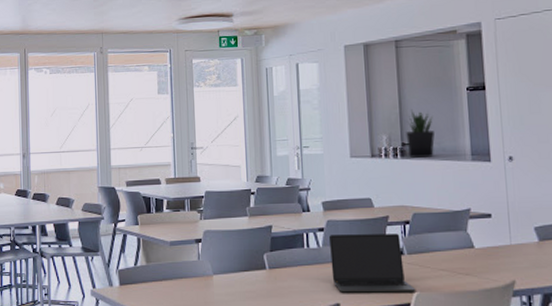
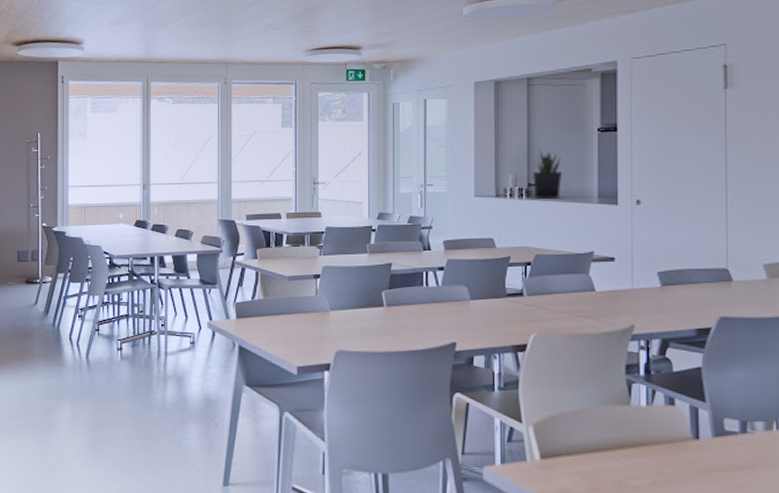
laptop: present [328,234,416,293] -> none [448,274,534,334]

